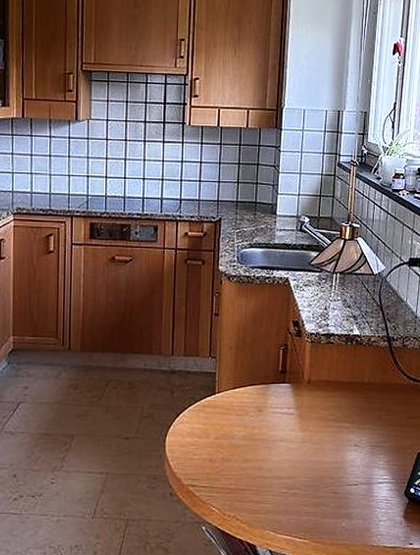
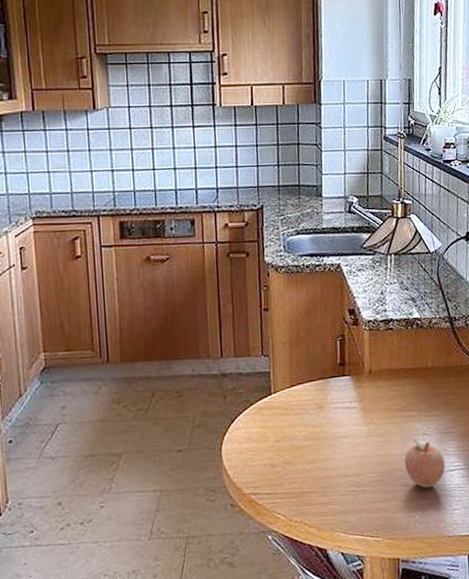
fruit: none [335,443,374,498] -> present [404,433,445,489]

